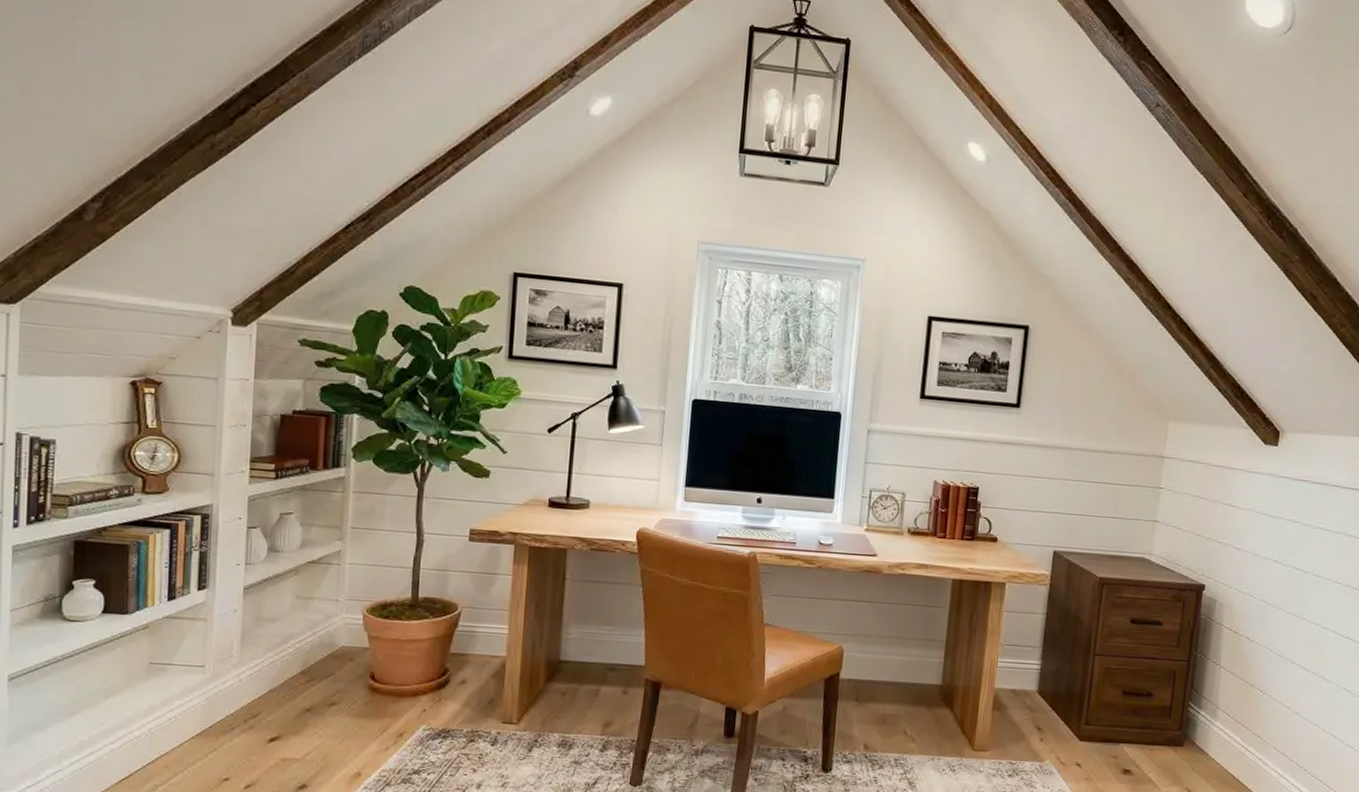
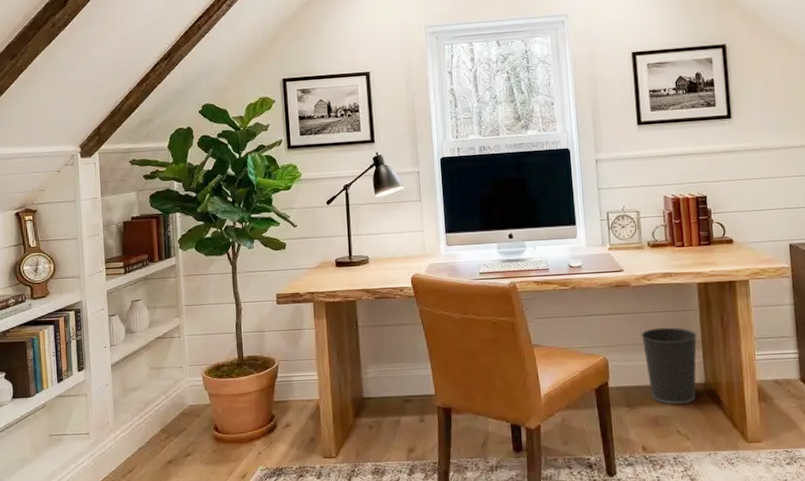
wastebasket: none [883,621,942,705] -> present [641,327,697,405]

